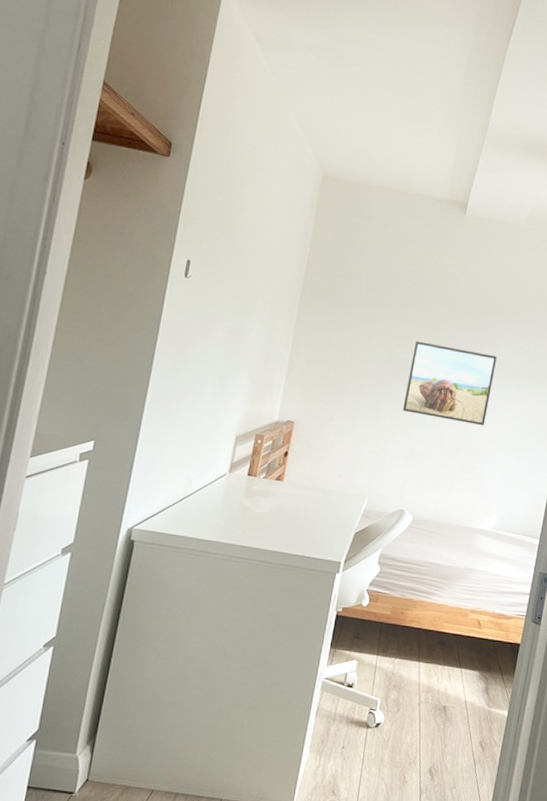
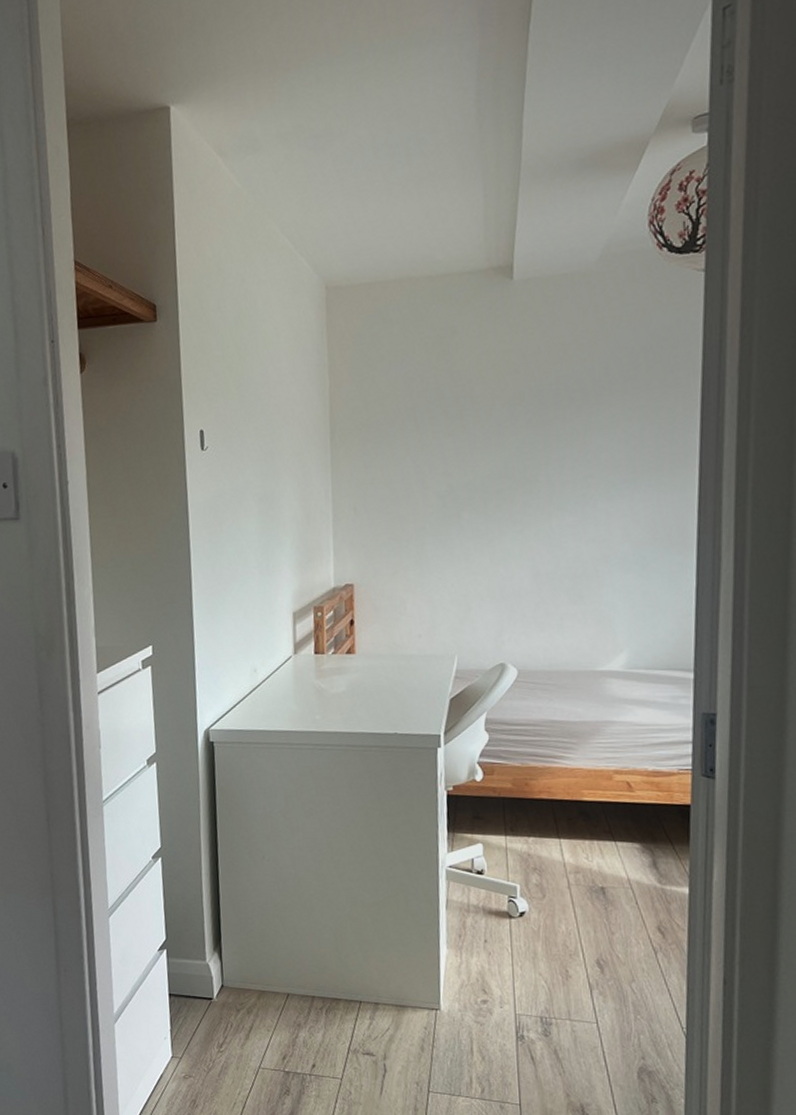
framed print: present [402,340,498,426] -> none [478,450,592,546]

